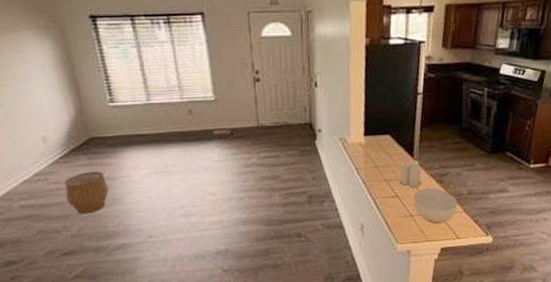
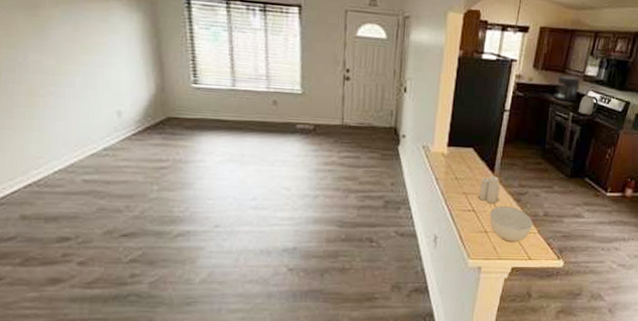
basket: present [65,171,109,214] -> none [133,152,180,196]
coffee maker: none [466,51,492,77] -> present [553,76,580,101]
kettle: none [492,68,513,90] -> present [578,95,598,116]

